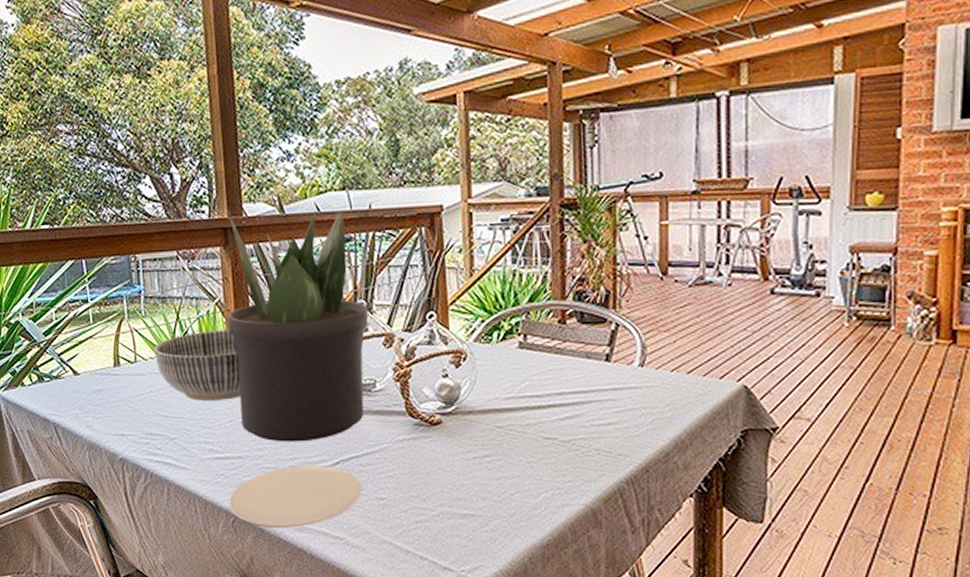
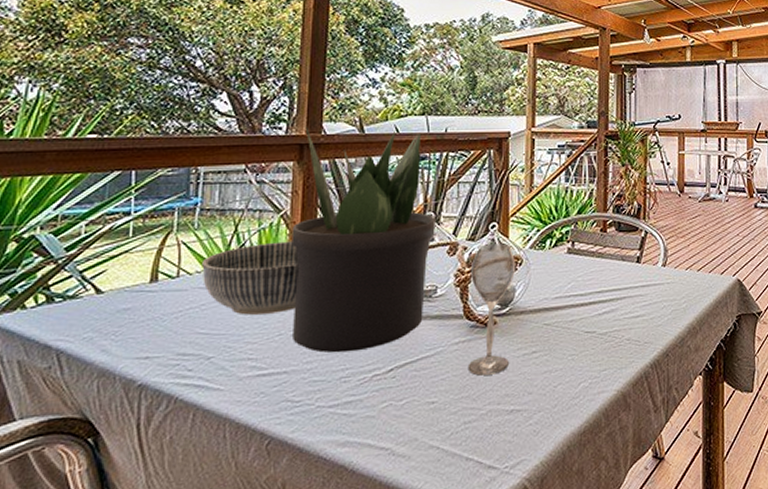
plate: present [228,466,363,527] -> none [265,374,414,446]
wineglass: none [410,335,460,476] -> present [467,243,516,376]

